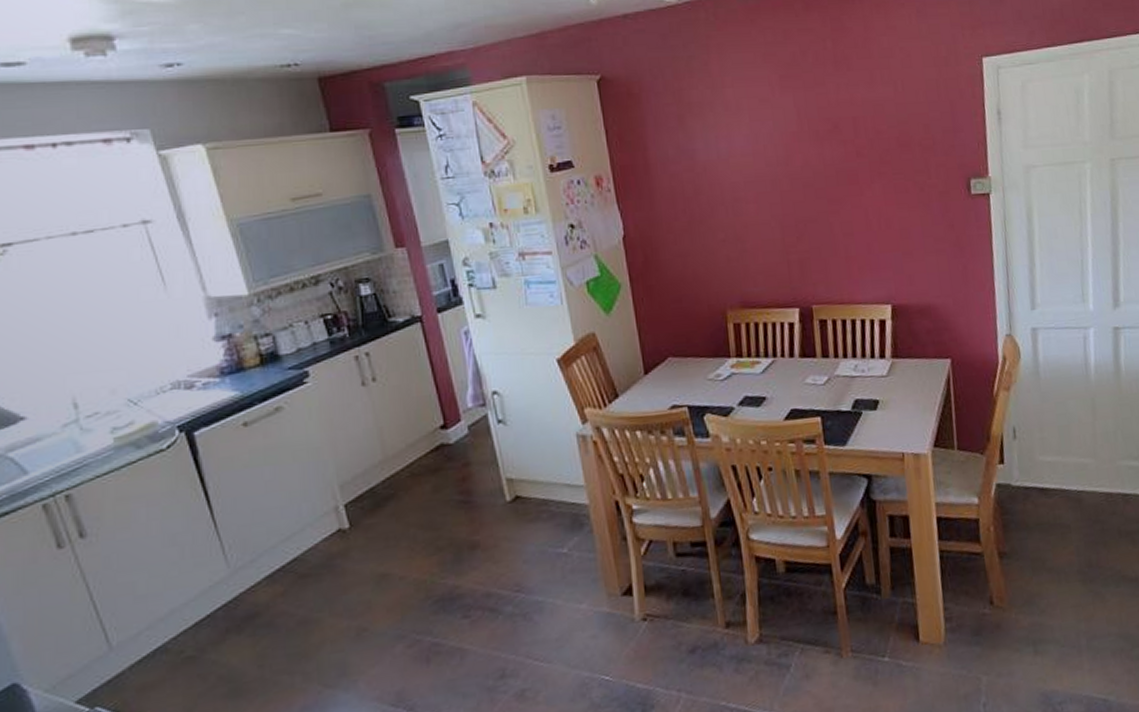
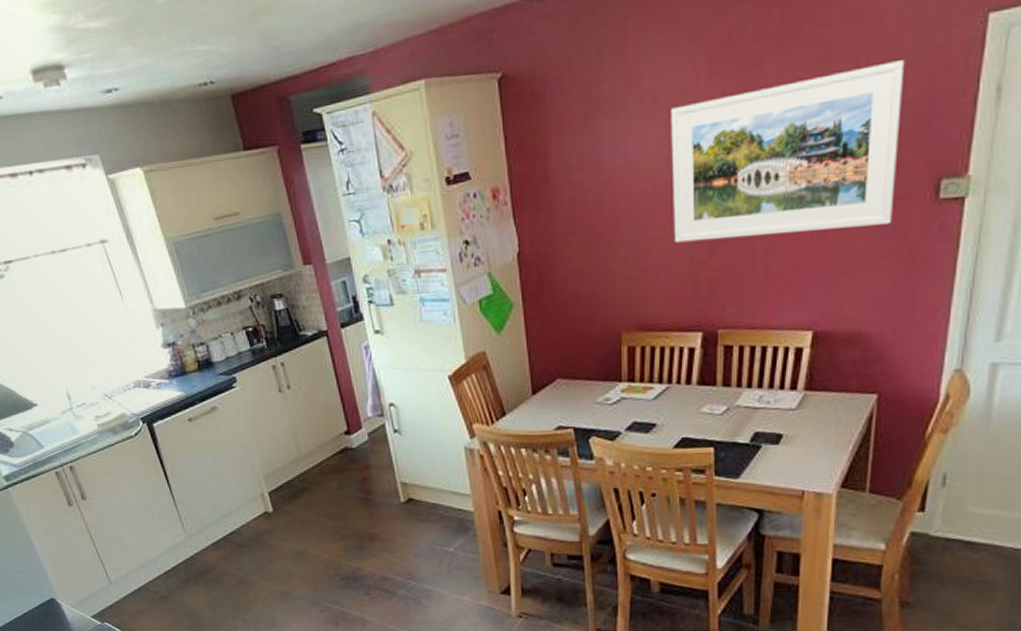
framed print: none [753,87,940,228] -> present [671,60,905,243]

